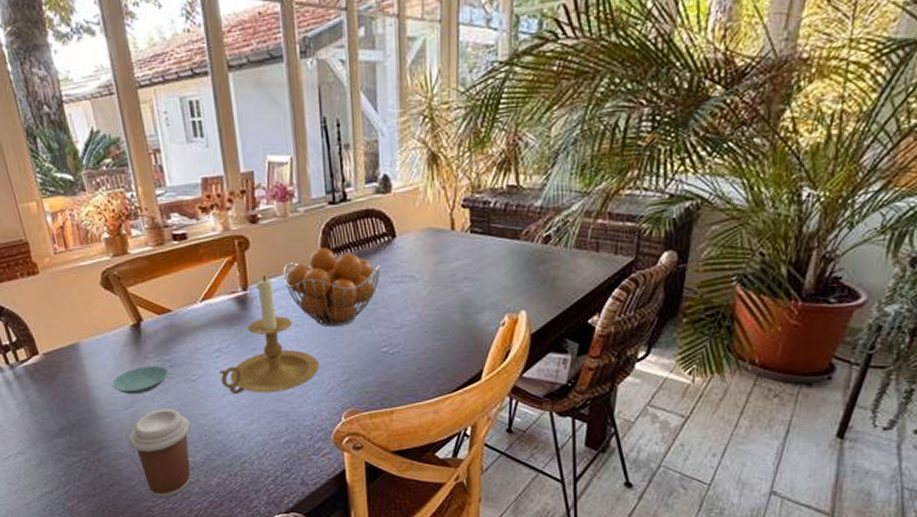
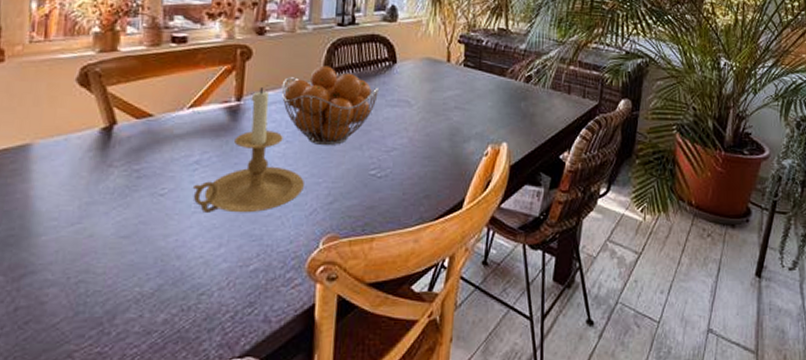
saucer: present [112,365,169,395] -> none [60,175,134,208]
coffee cup: present [128,409,192,498] -> none [64,227,146,340]

